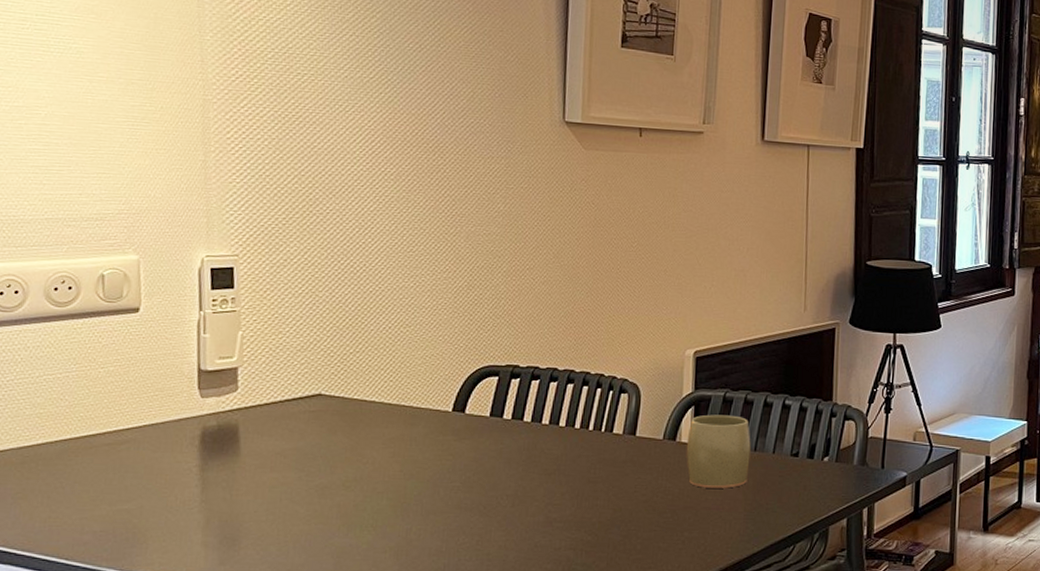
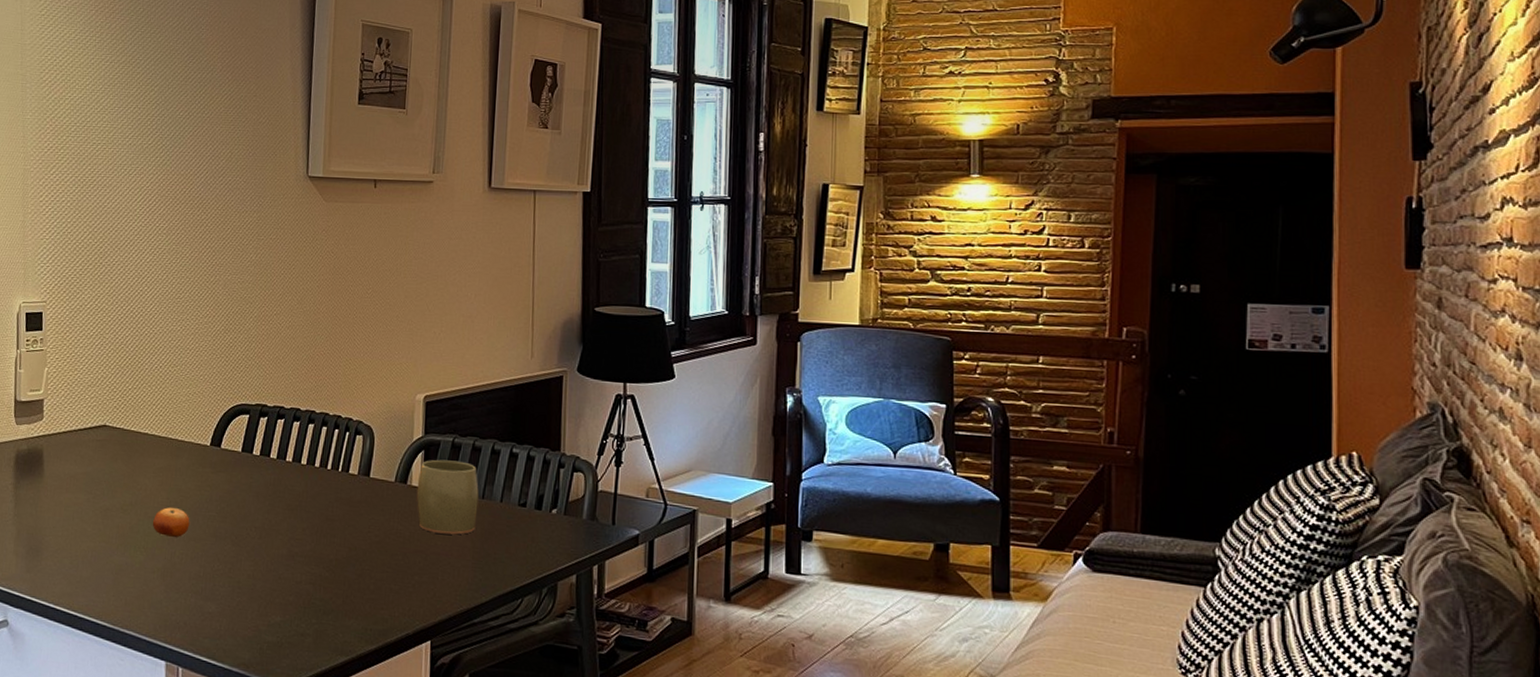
fruit: none [382,481,429,512] -> present [152,507,190,537]

